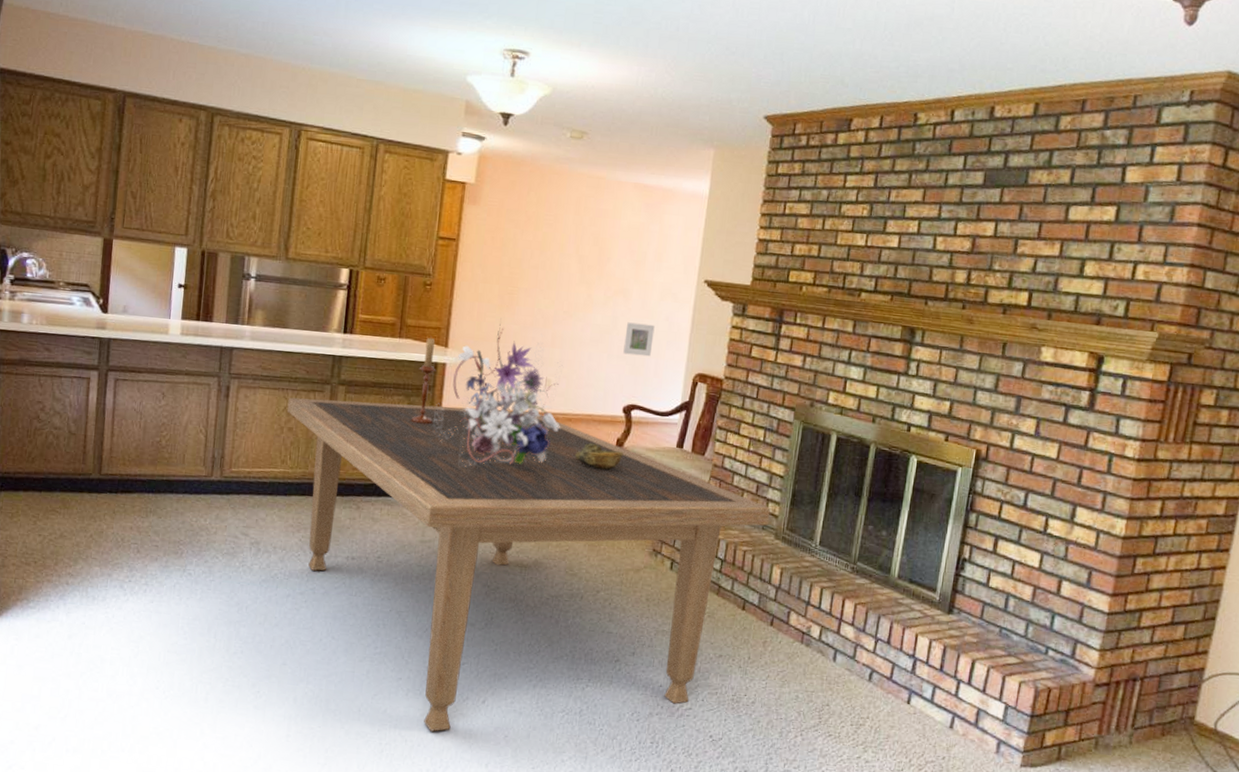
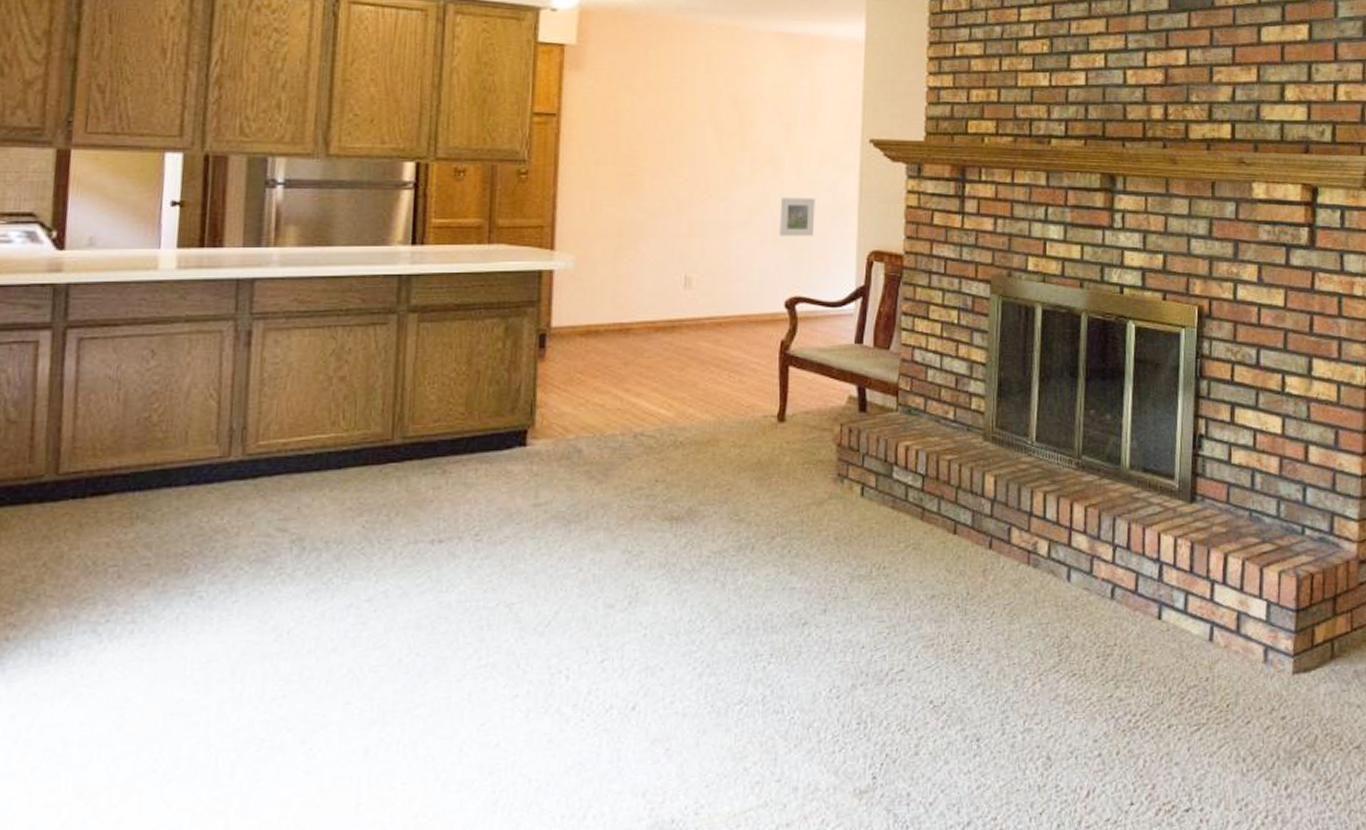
dining table: present [287,397,771,732] -> none [336,320,975,762]
candlestick: present [410,336,436,425] -> none [509,237,541,351]
bouquet: present [434,324,563,466] -> none [541,214,708,398]
decorative bowl: present [575,443,624,470] -> none [730,350,791,381]

